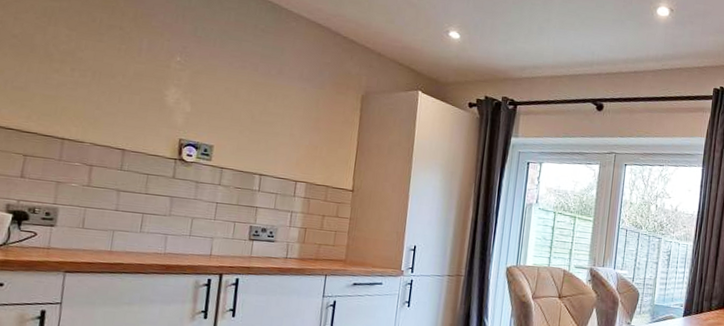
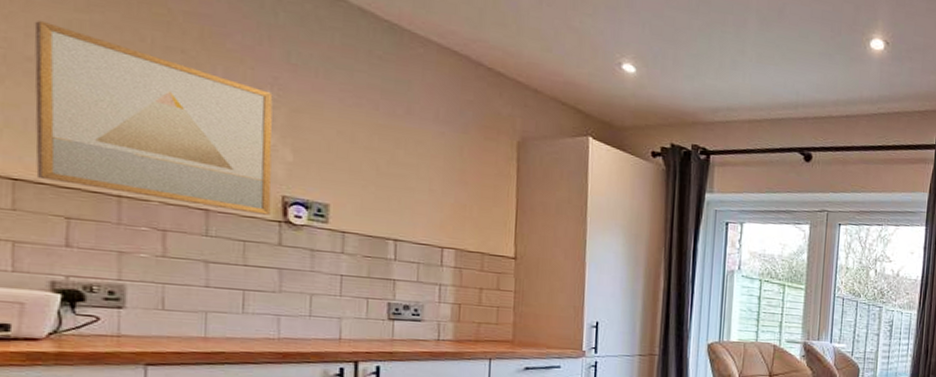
wall art: none [7,7,181,154] -> present [34,20,273,215]

